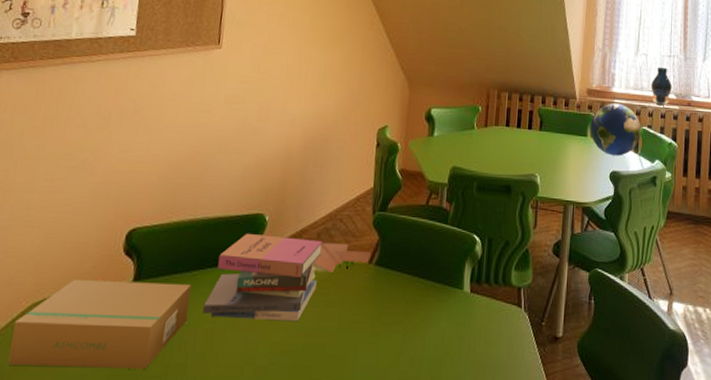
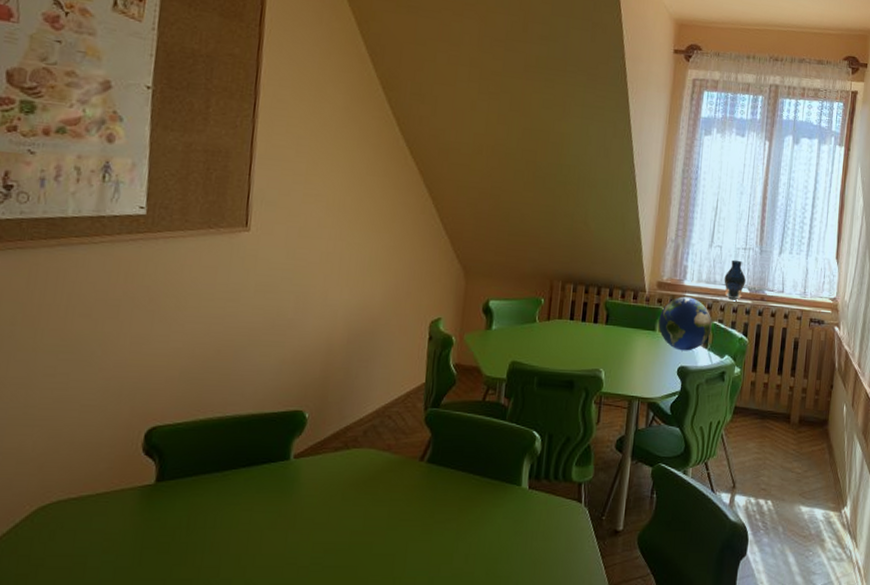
box: present [8,280,191,369] -> none [13,482,222,573]
books: present [203,233,323,322] -> none [237,431,369,521]
papers: present [311,243,372,273] -> none [357,440,424,471]

